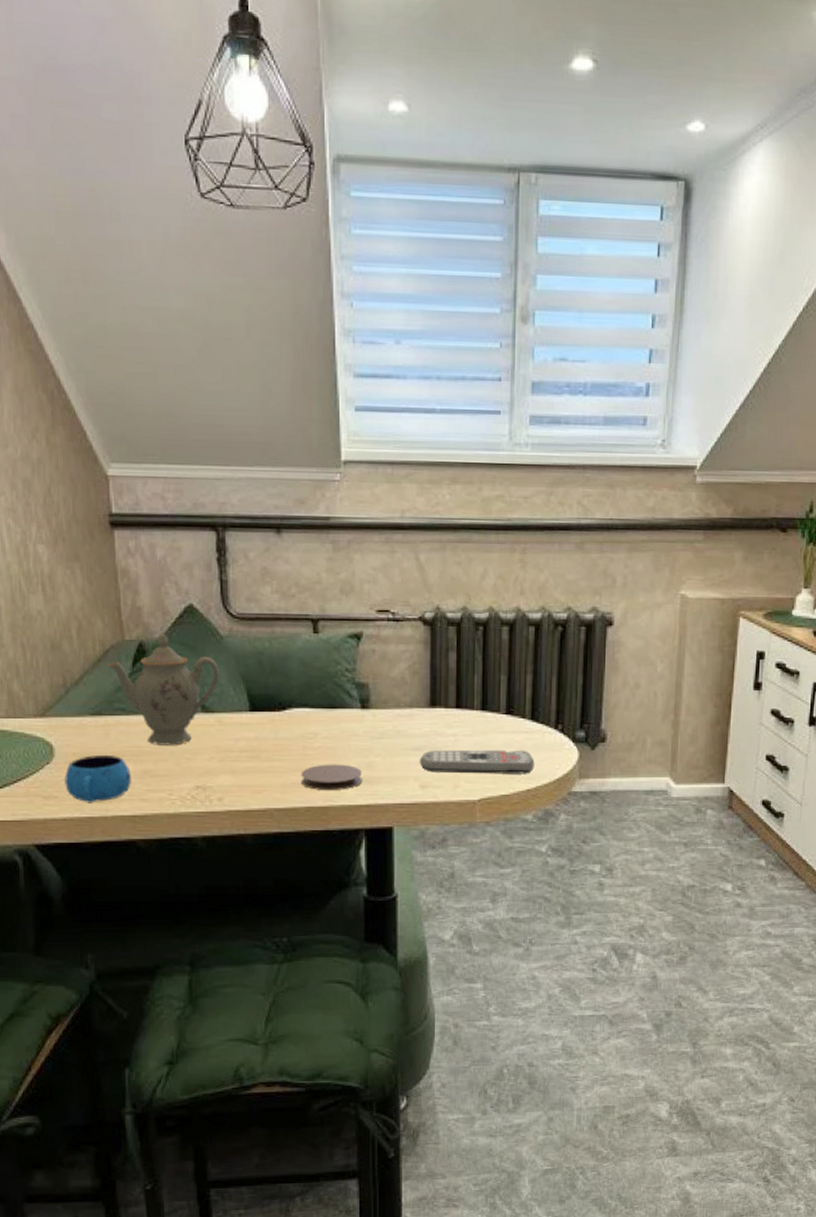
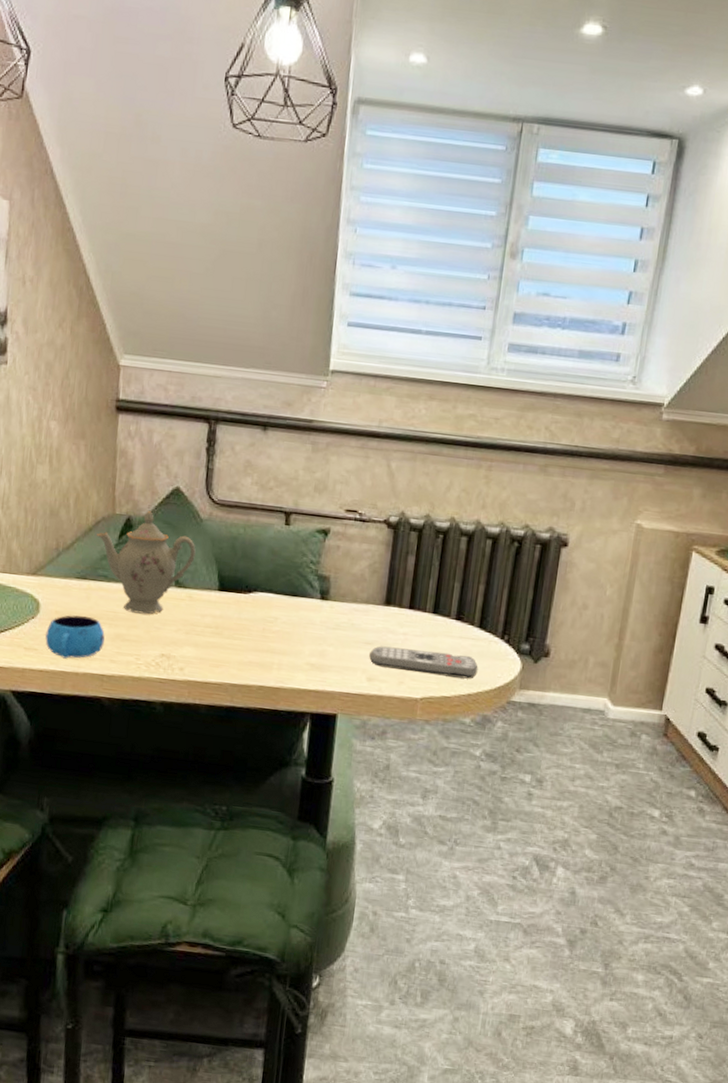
coaster: present [300,764,362,791] -> none [256,647,314,674]

